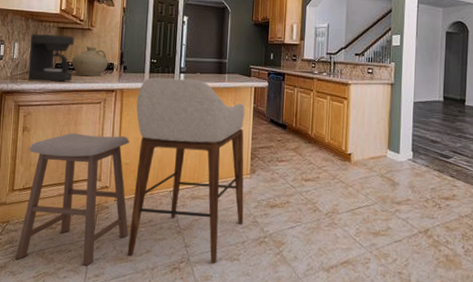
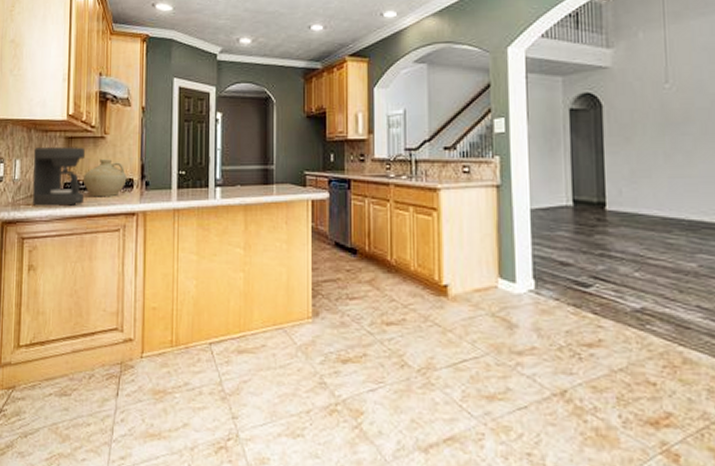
bar stool: present [15,133,129,266] -> none [24,271,160,445]
bar stool: present [127,77,245,264] -> none [159,194,307,442]

